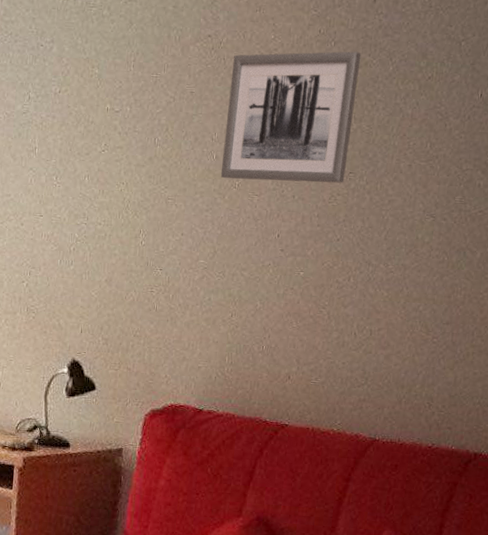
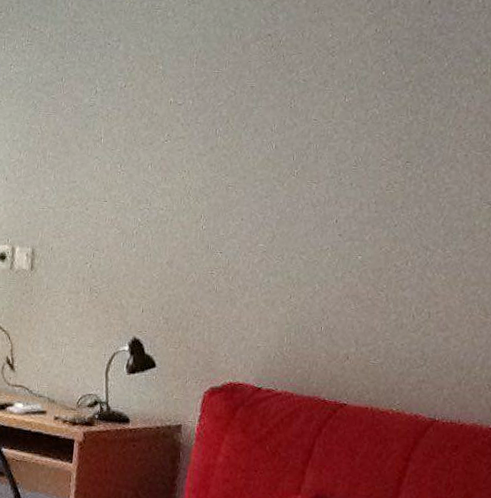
wall art: present [220,51,362,183] -> none [279,48,417,172]

